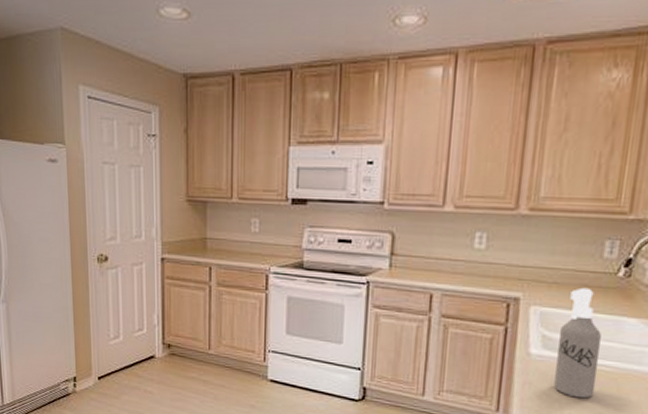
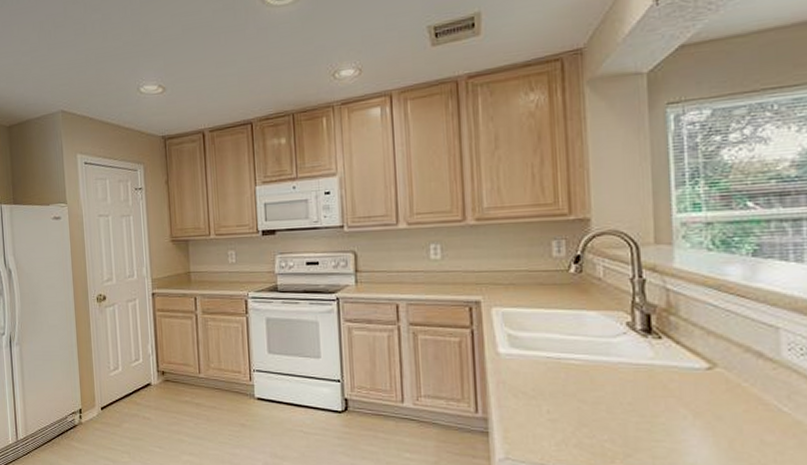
spray bottle: present [554,287,601,399] -> none [524,286,569,394]

